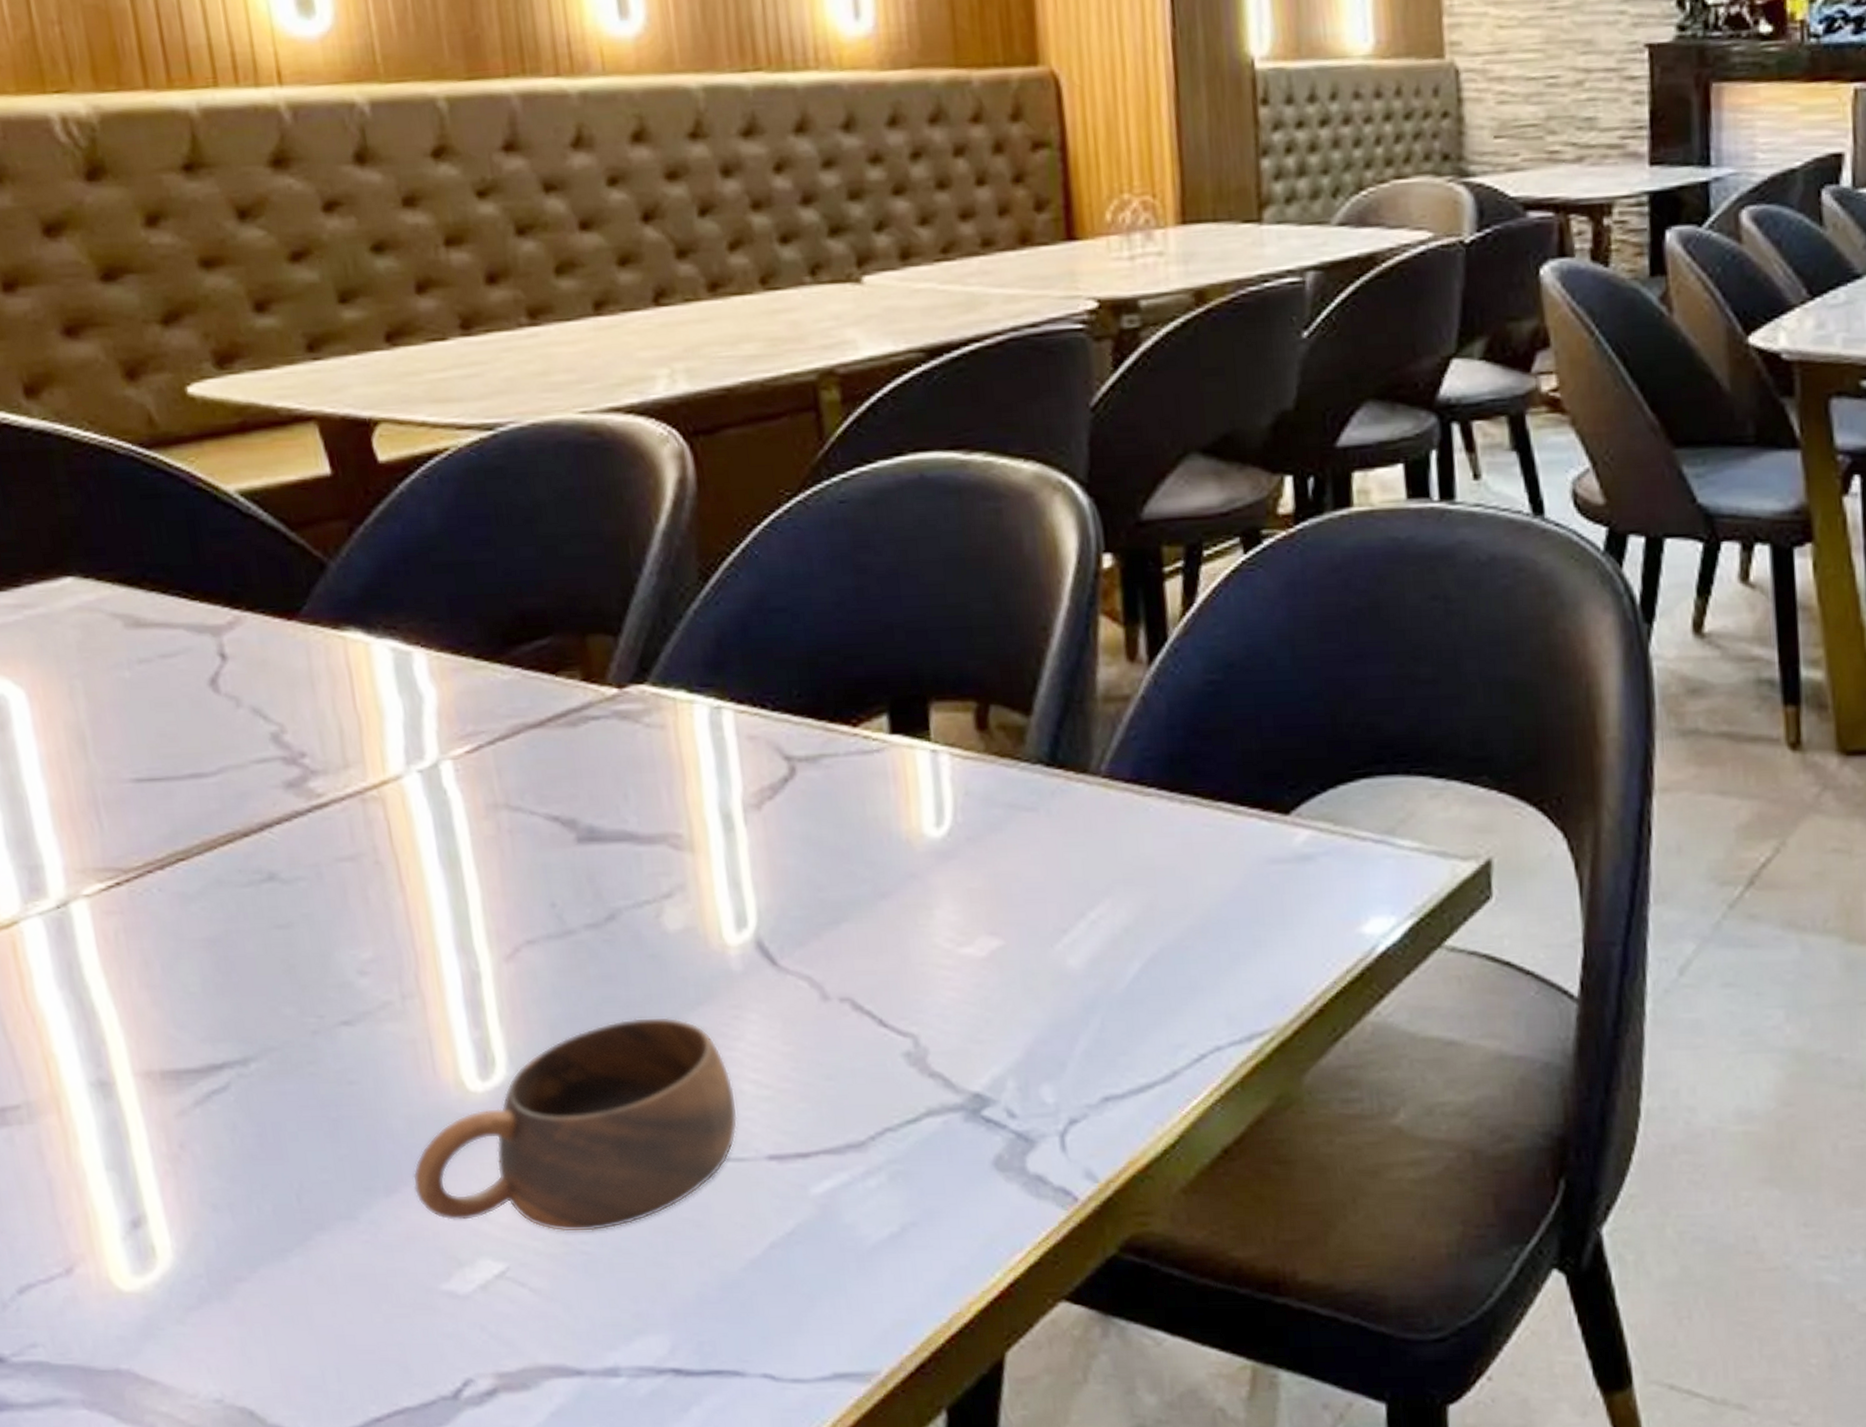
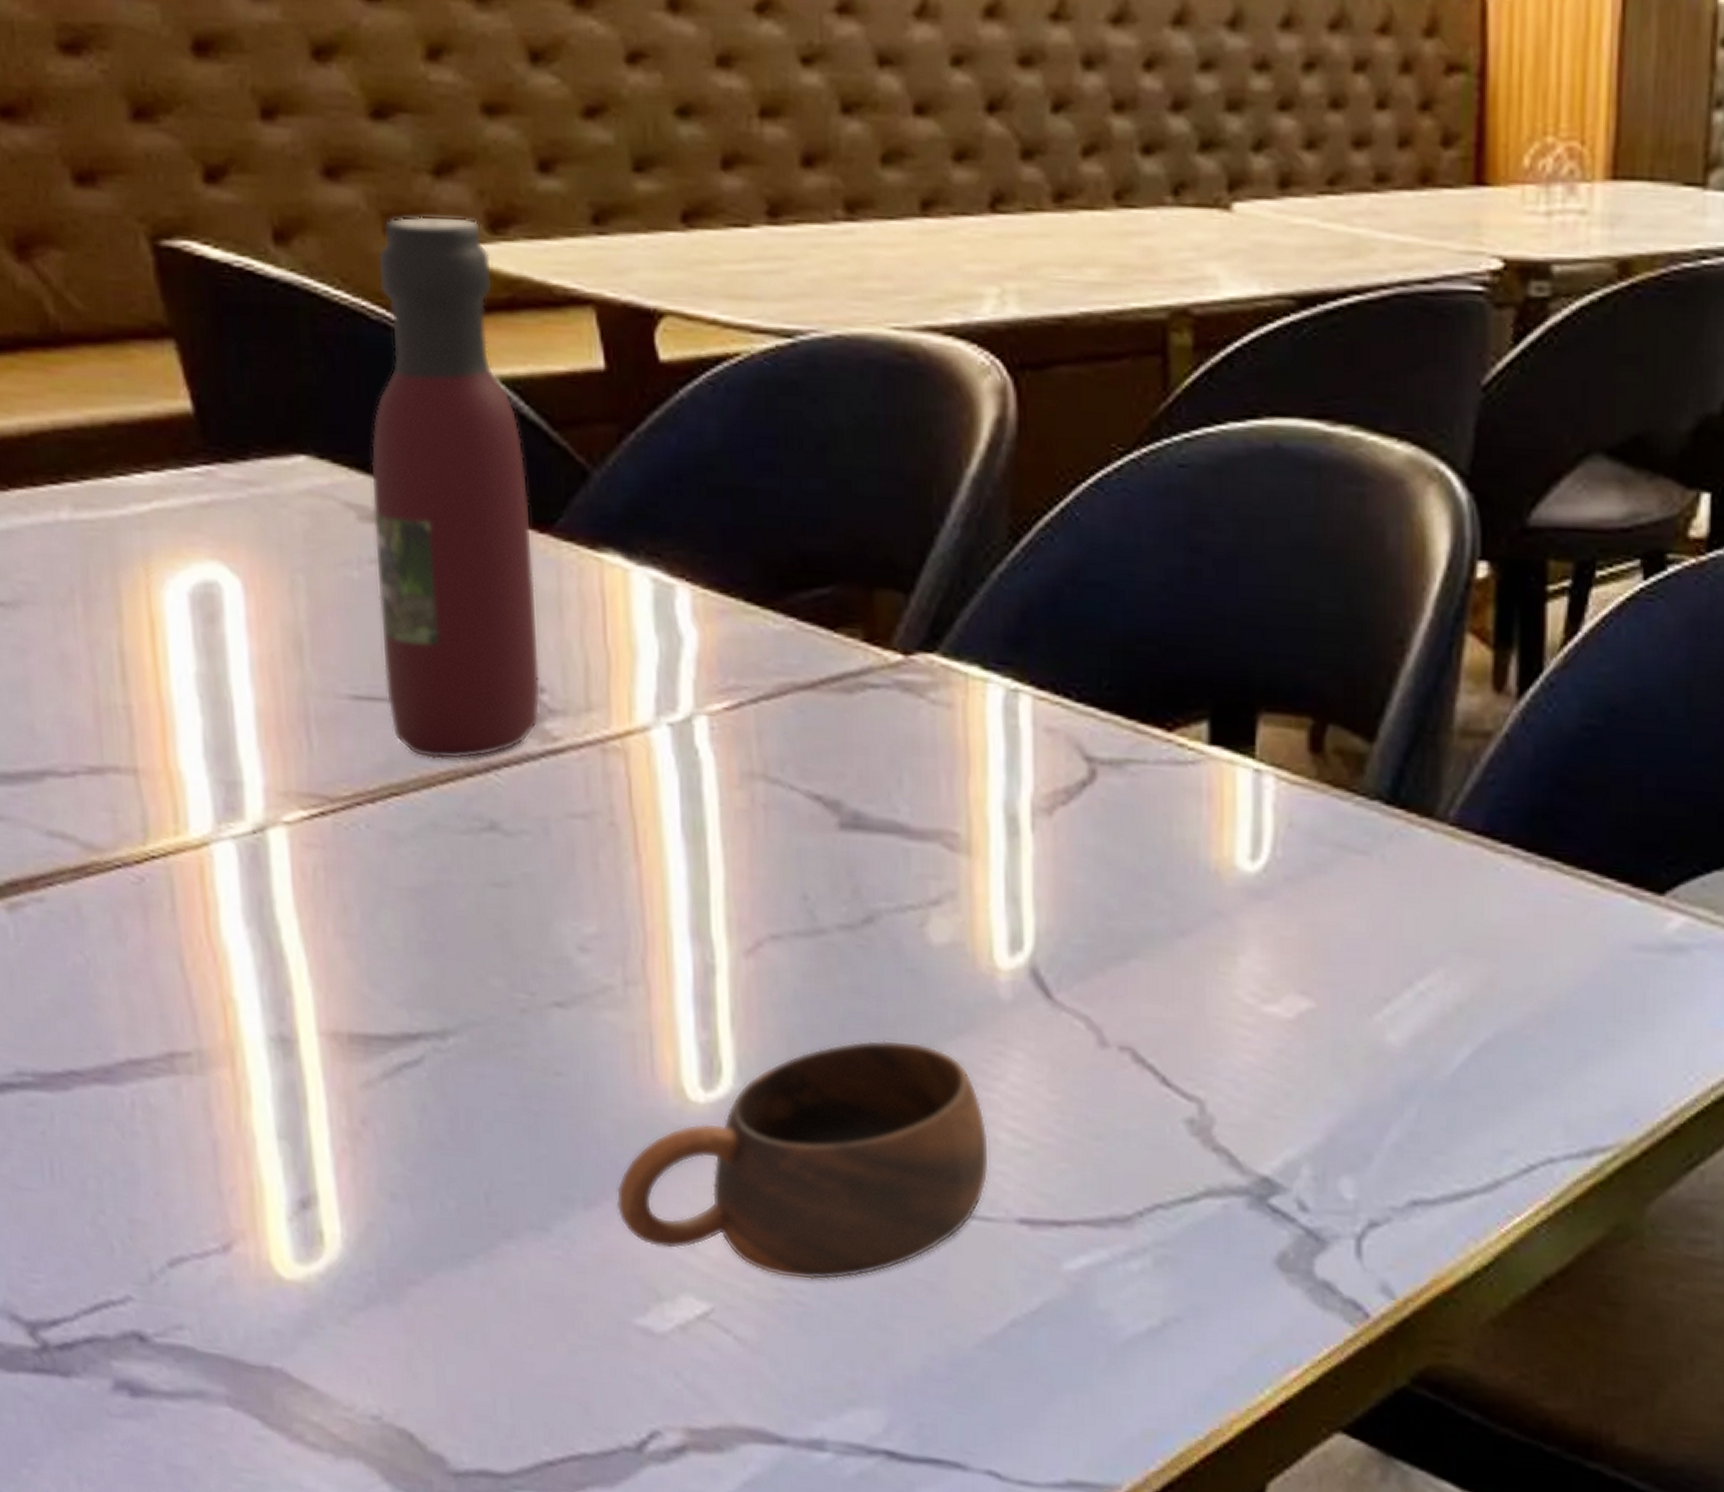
wine bottle: none [120,358,304,825] -> present [370,215,541,760]

